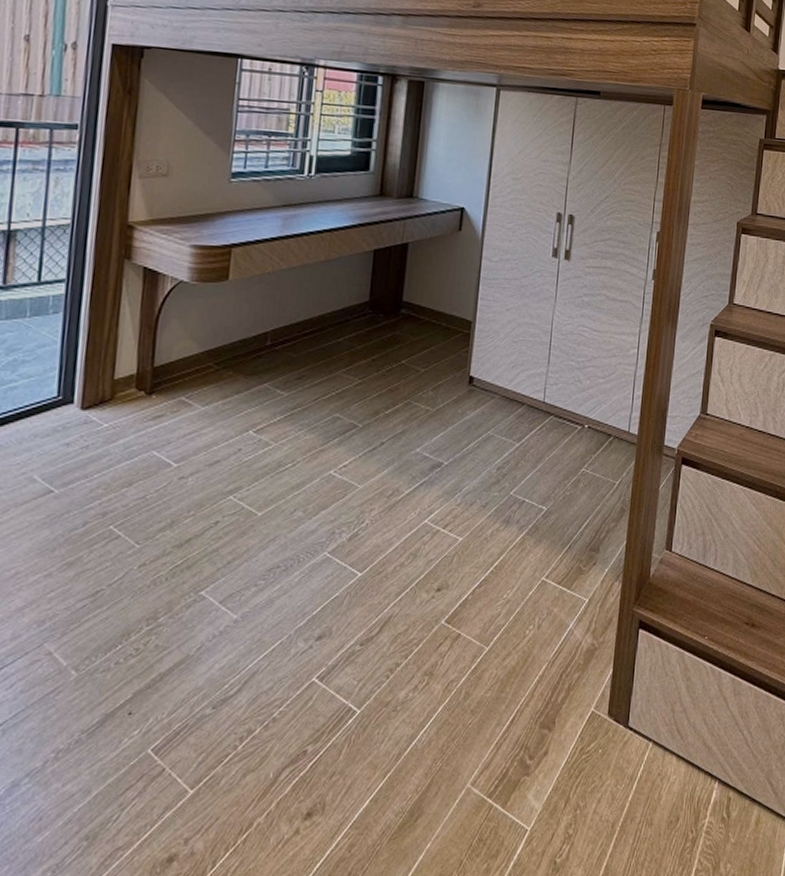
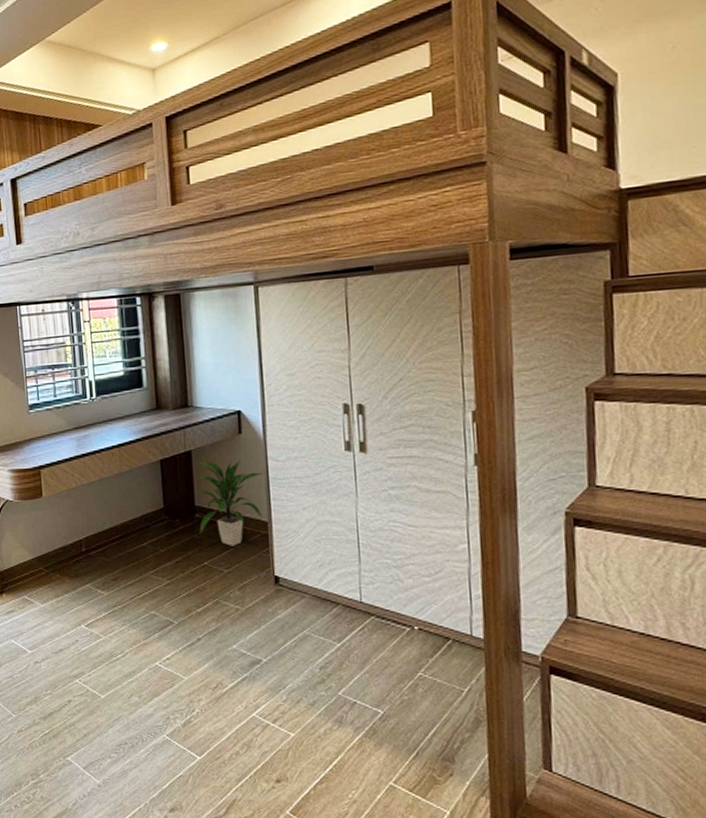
indoor plant: none [402,256,476,345] -> present [196,461,264,546]

